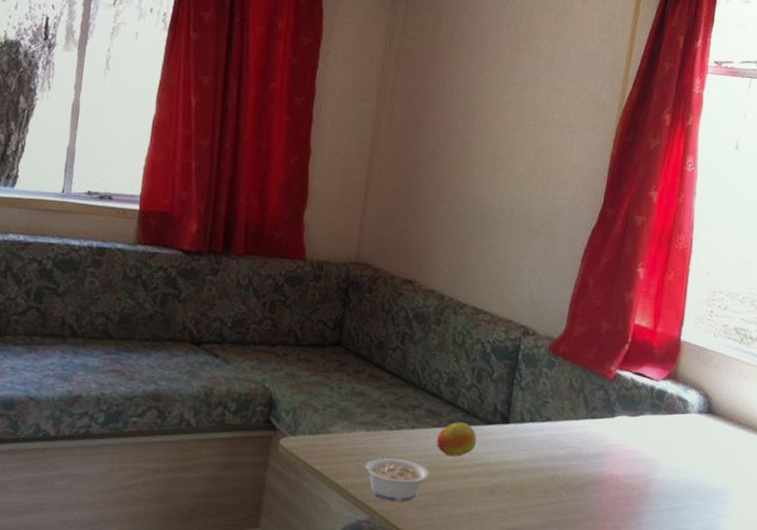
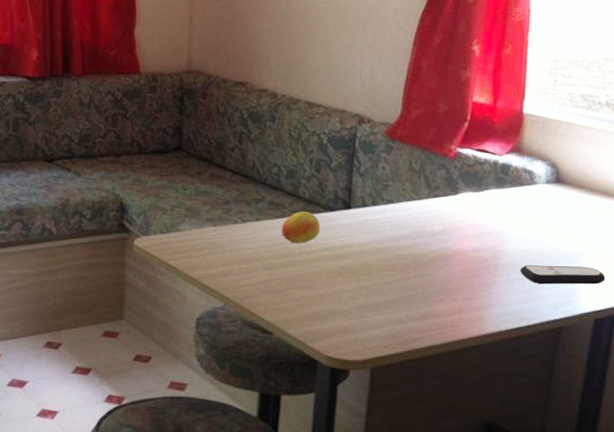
legume: present [354,458,430,502] -> none [205,250,278,289]
remote control: none [668,496,748,520] -> present [520,265,606,284]

